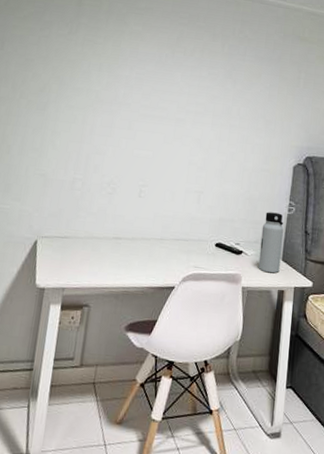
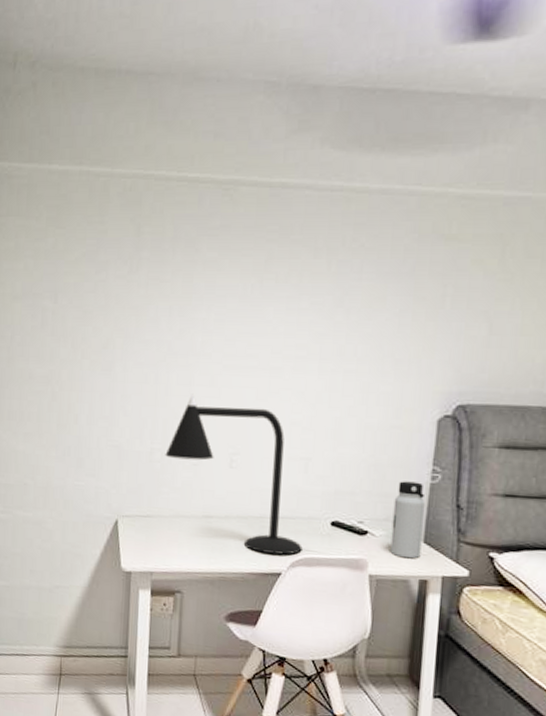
desk lamp: none [85,134,193,271] -> present [165,393,303,555]

